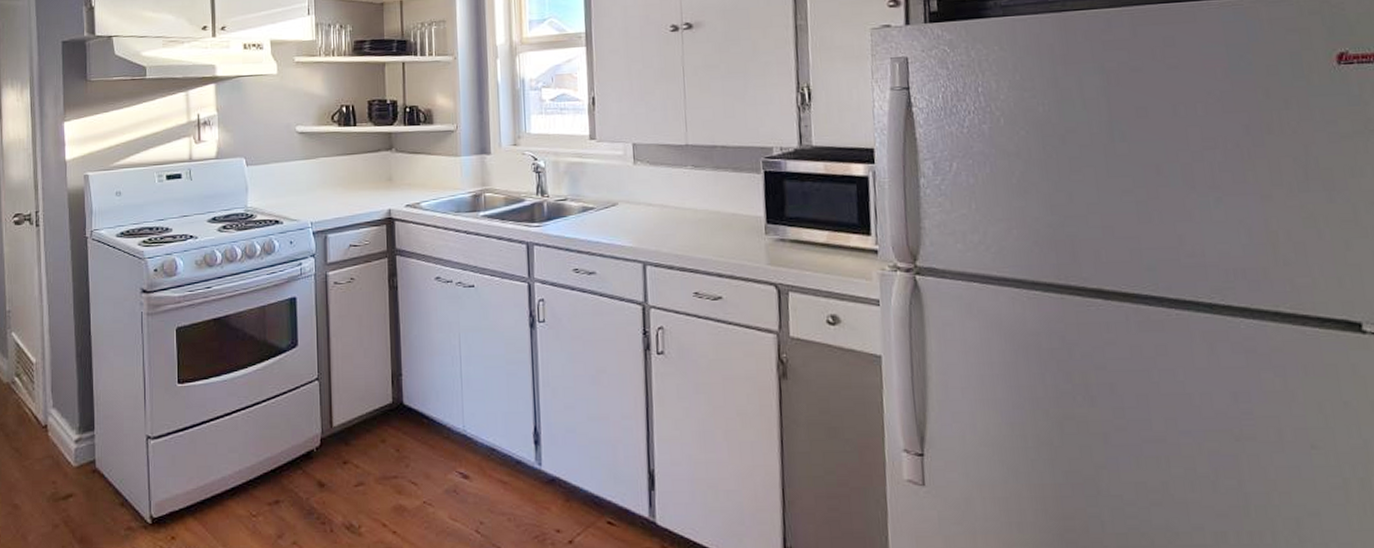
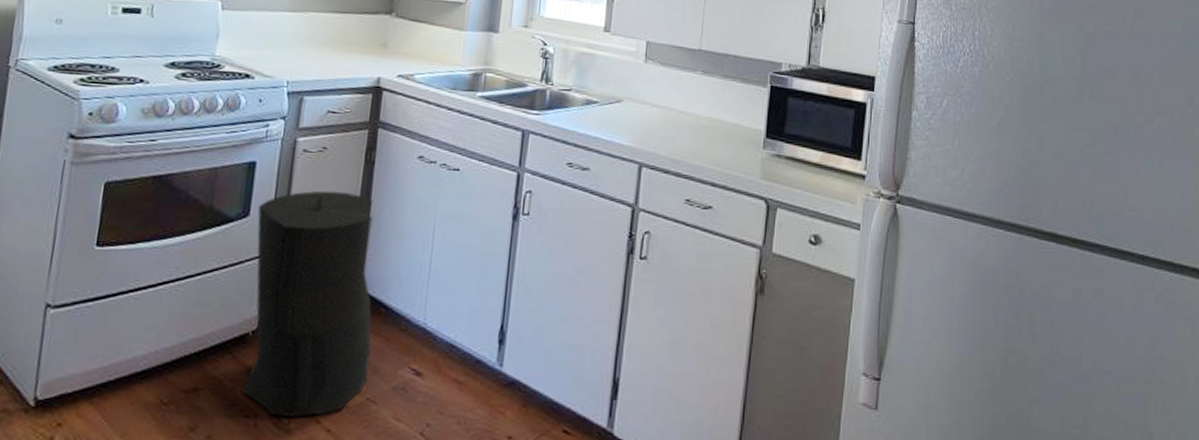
trash can: none [305,316,421,522] -> present [242,190,373,417]

